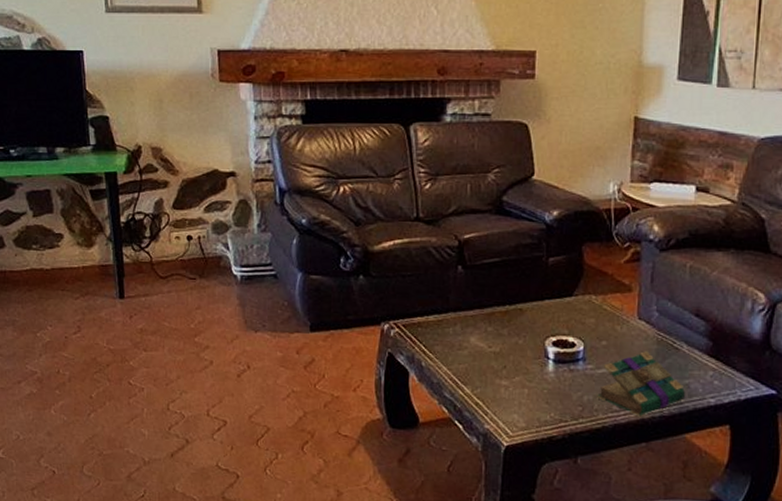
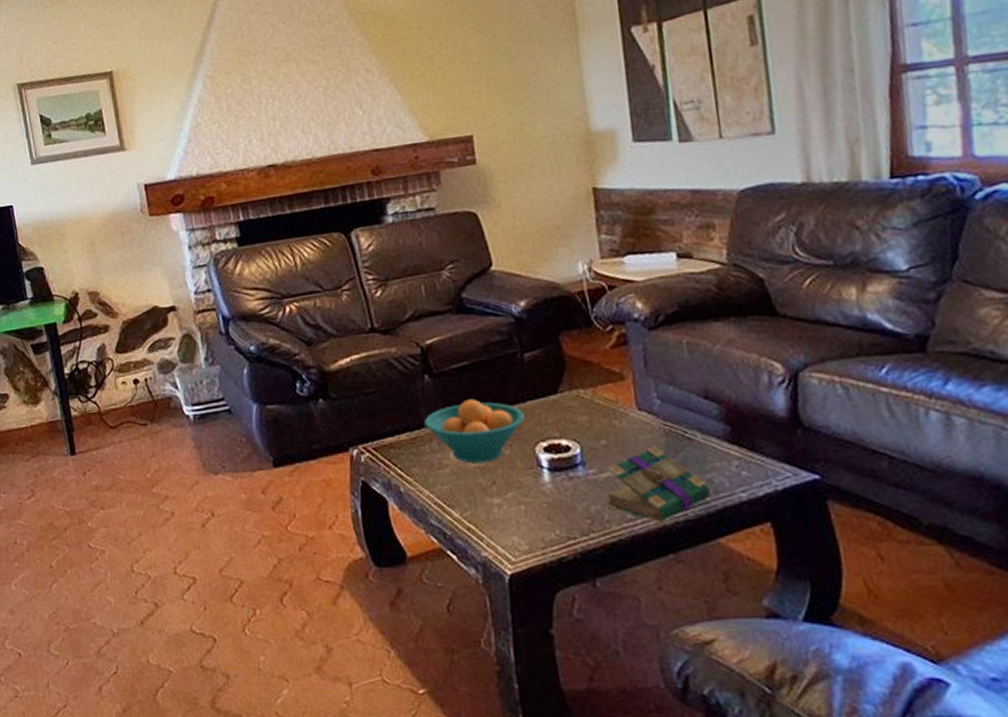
fruit bowl: none [452,292,541,349] -> present [424,399,525,464]

